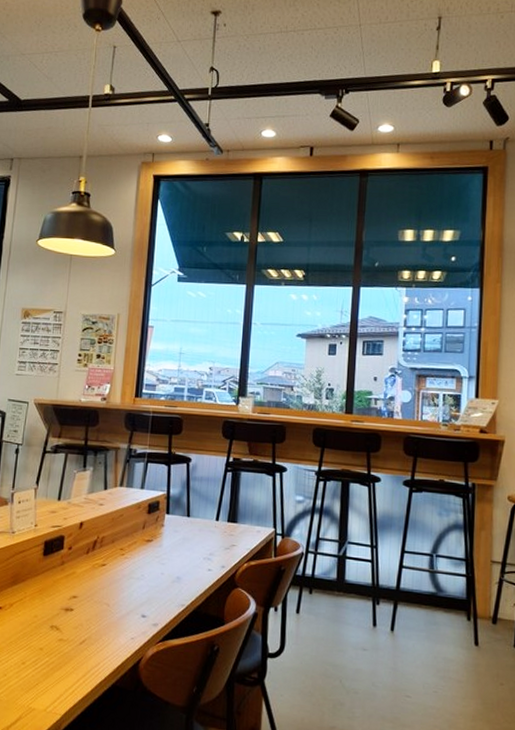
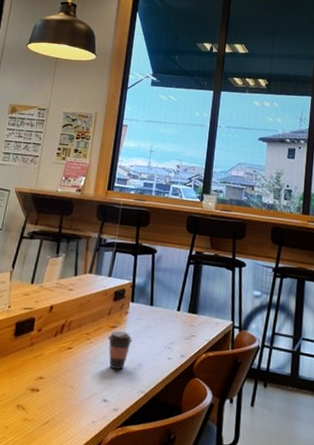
coffee cup: none [143,545,170,584] -> present [108,331,133,370]

